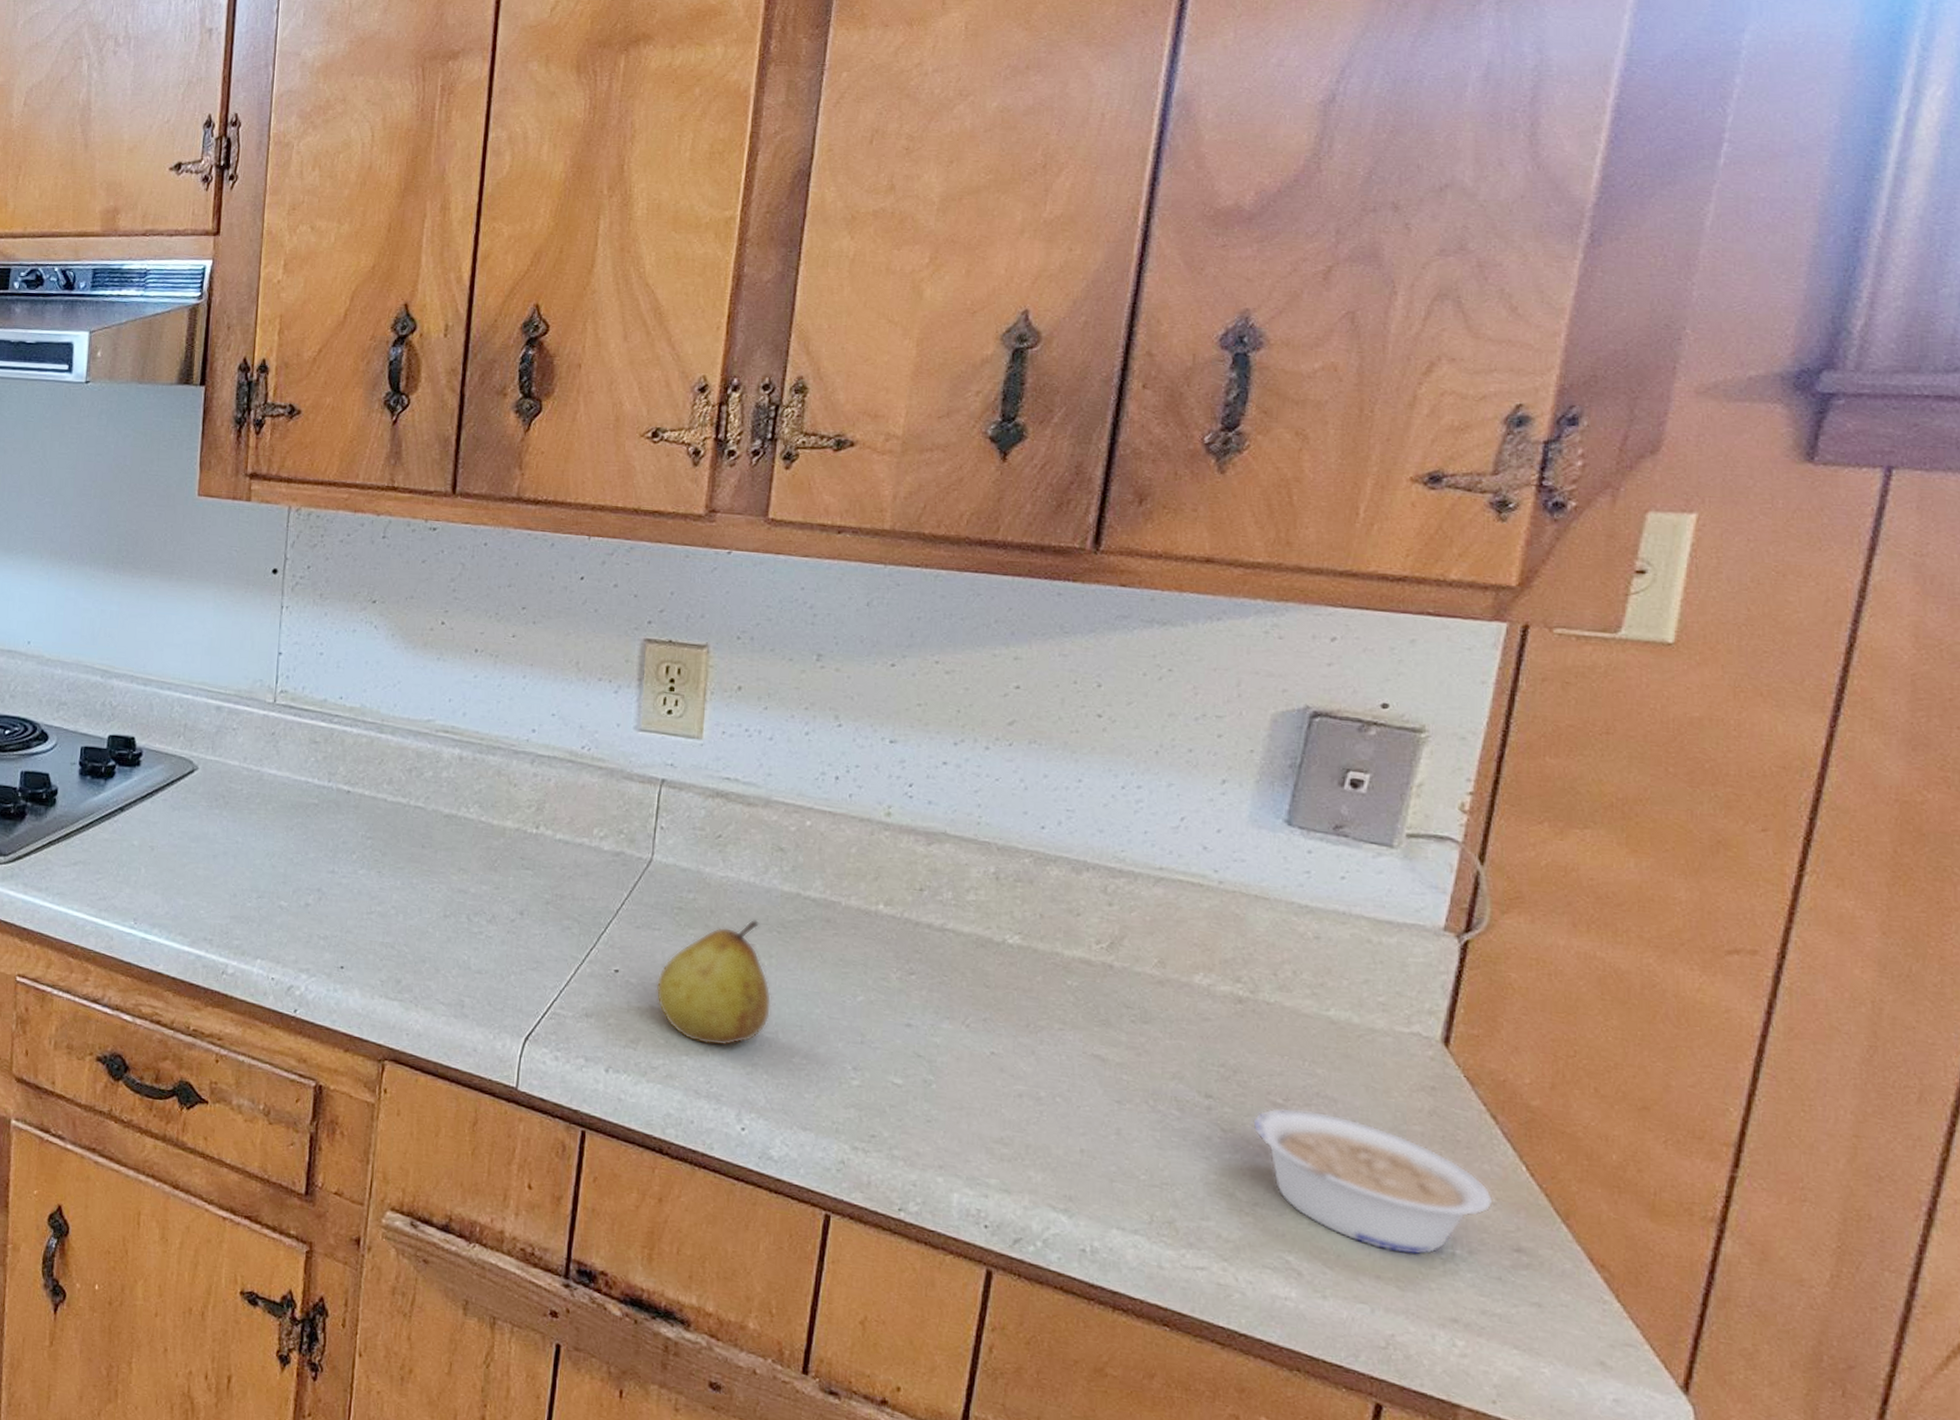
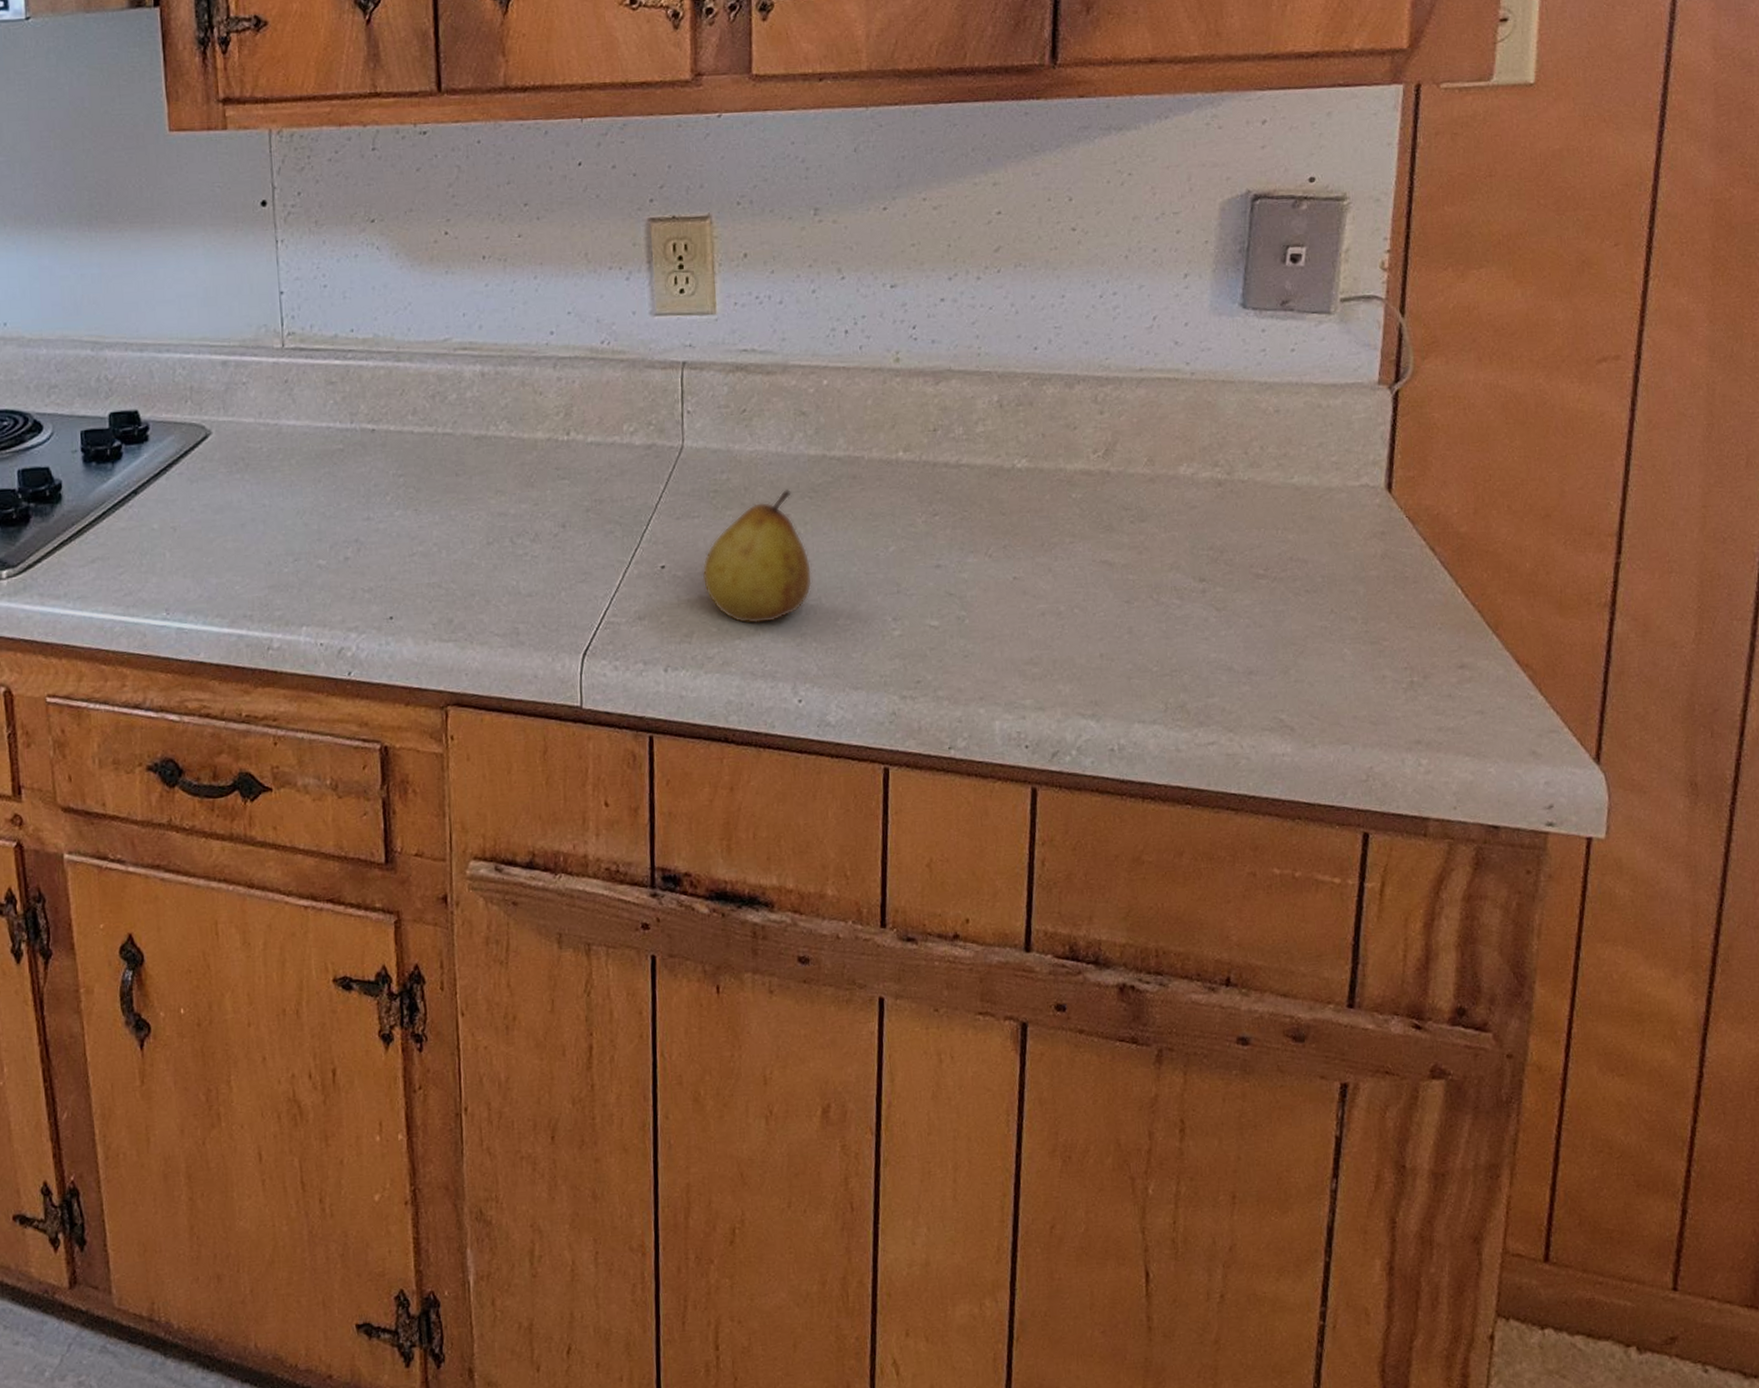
legume: present [1253,1107,1493,1256] -> none [1241,574,1439,692]

